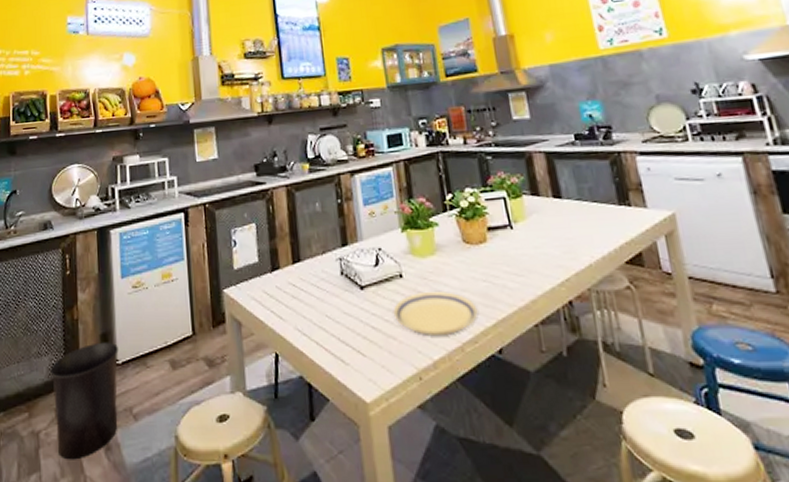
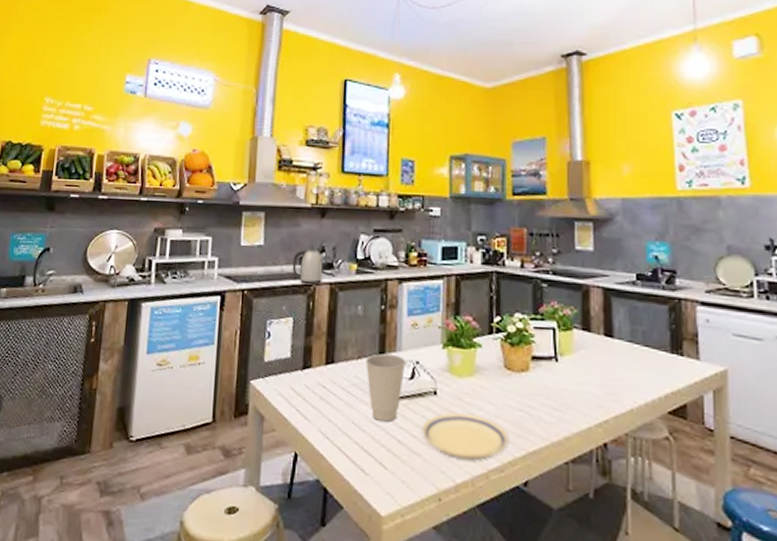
waste bin: present [50,342,118,458] -> none [58,415,134,530]
kettle: none [247,154,279,190] -> present [292,248,324,285]
cup: none [330,245,369,311] -> present [365,353,407,422]

